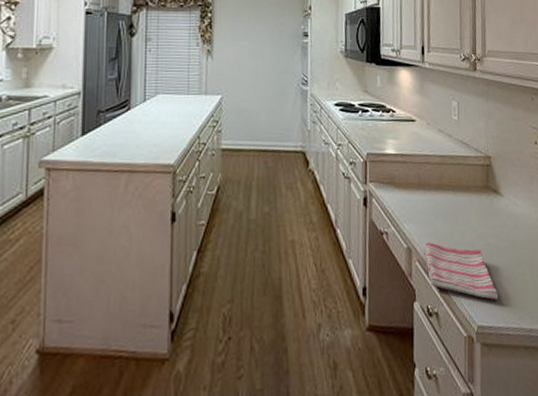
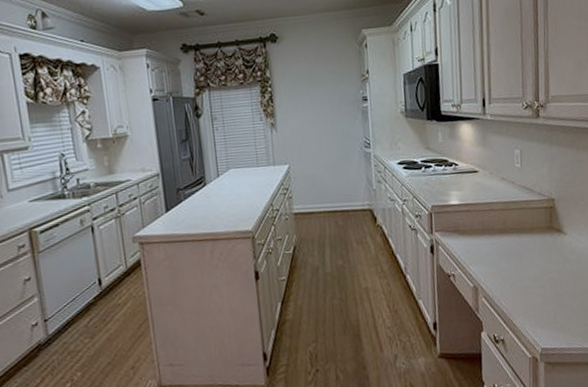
dish towel: present [425,242,499,301] -> none [490,280,562,326]

